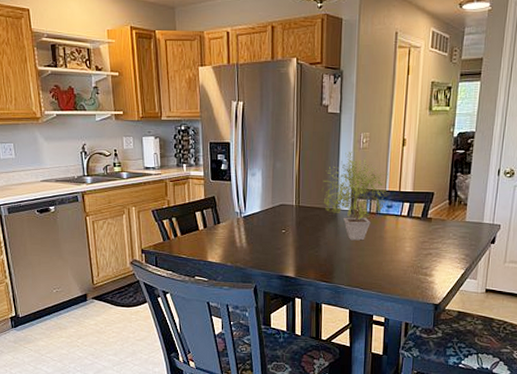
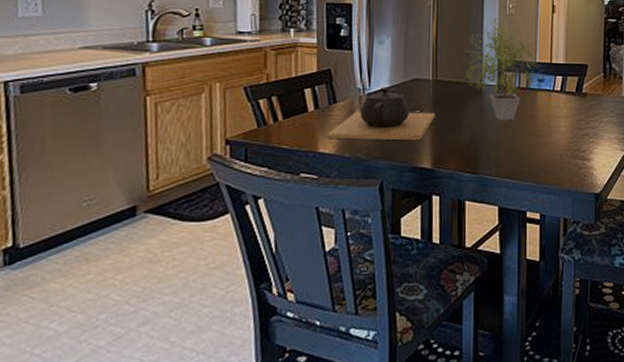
teapot: none [213,211,299,255] -> present [326,87,436,141]

